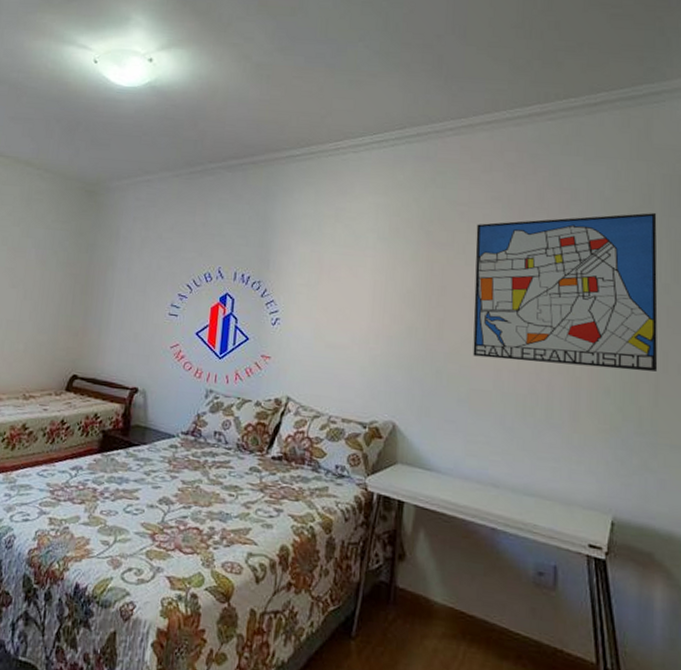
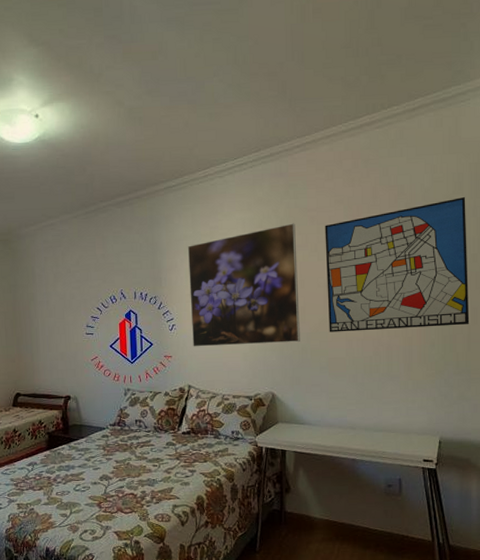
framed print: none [298,216,441,362] -> present [187,223,300,347]

